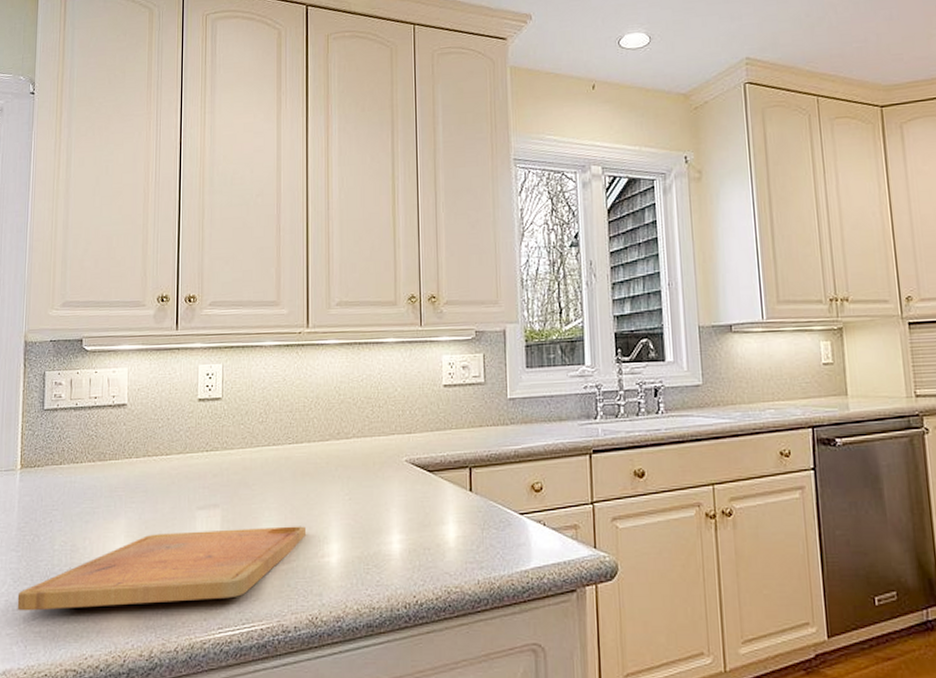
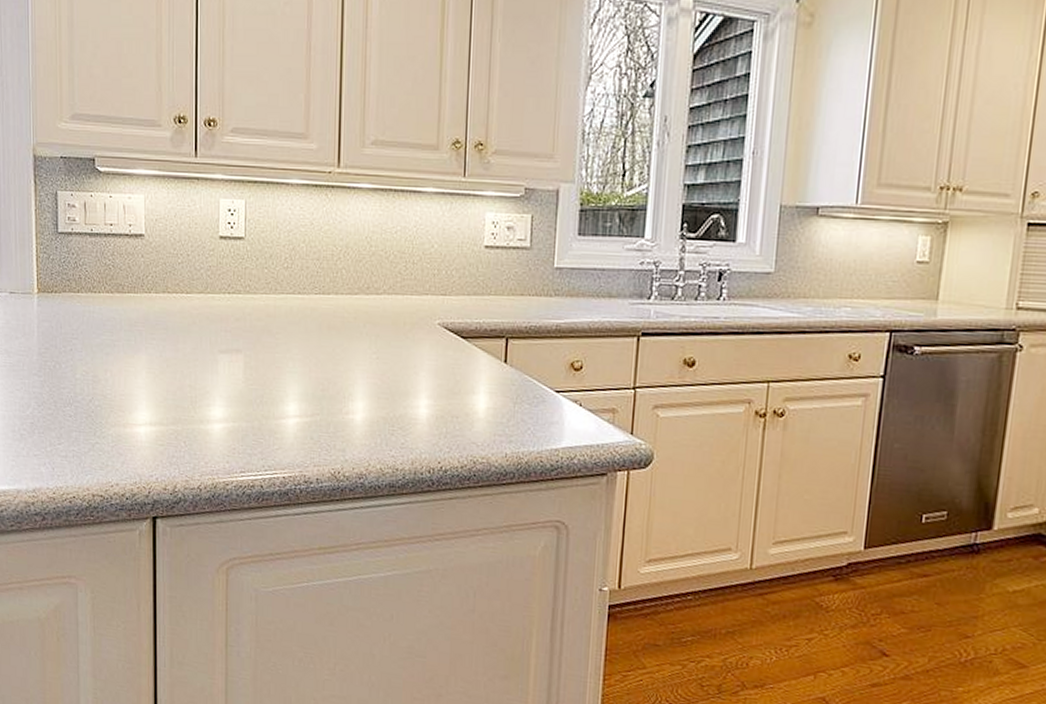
cutting board: present [17,526,307,611] -> none [42,373,332,445]

